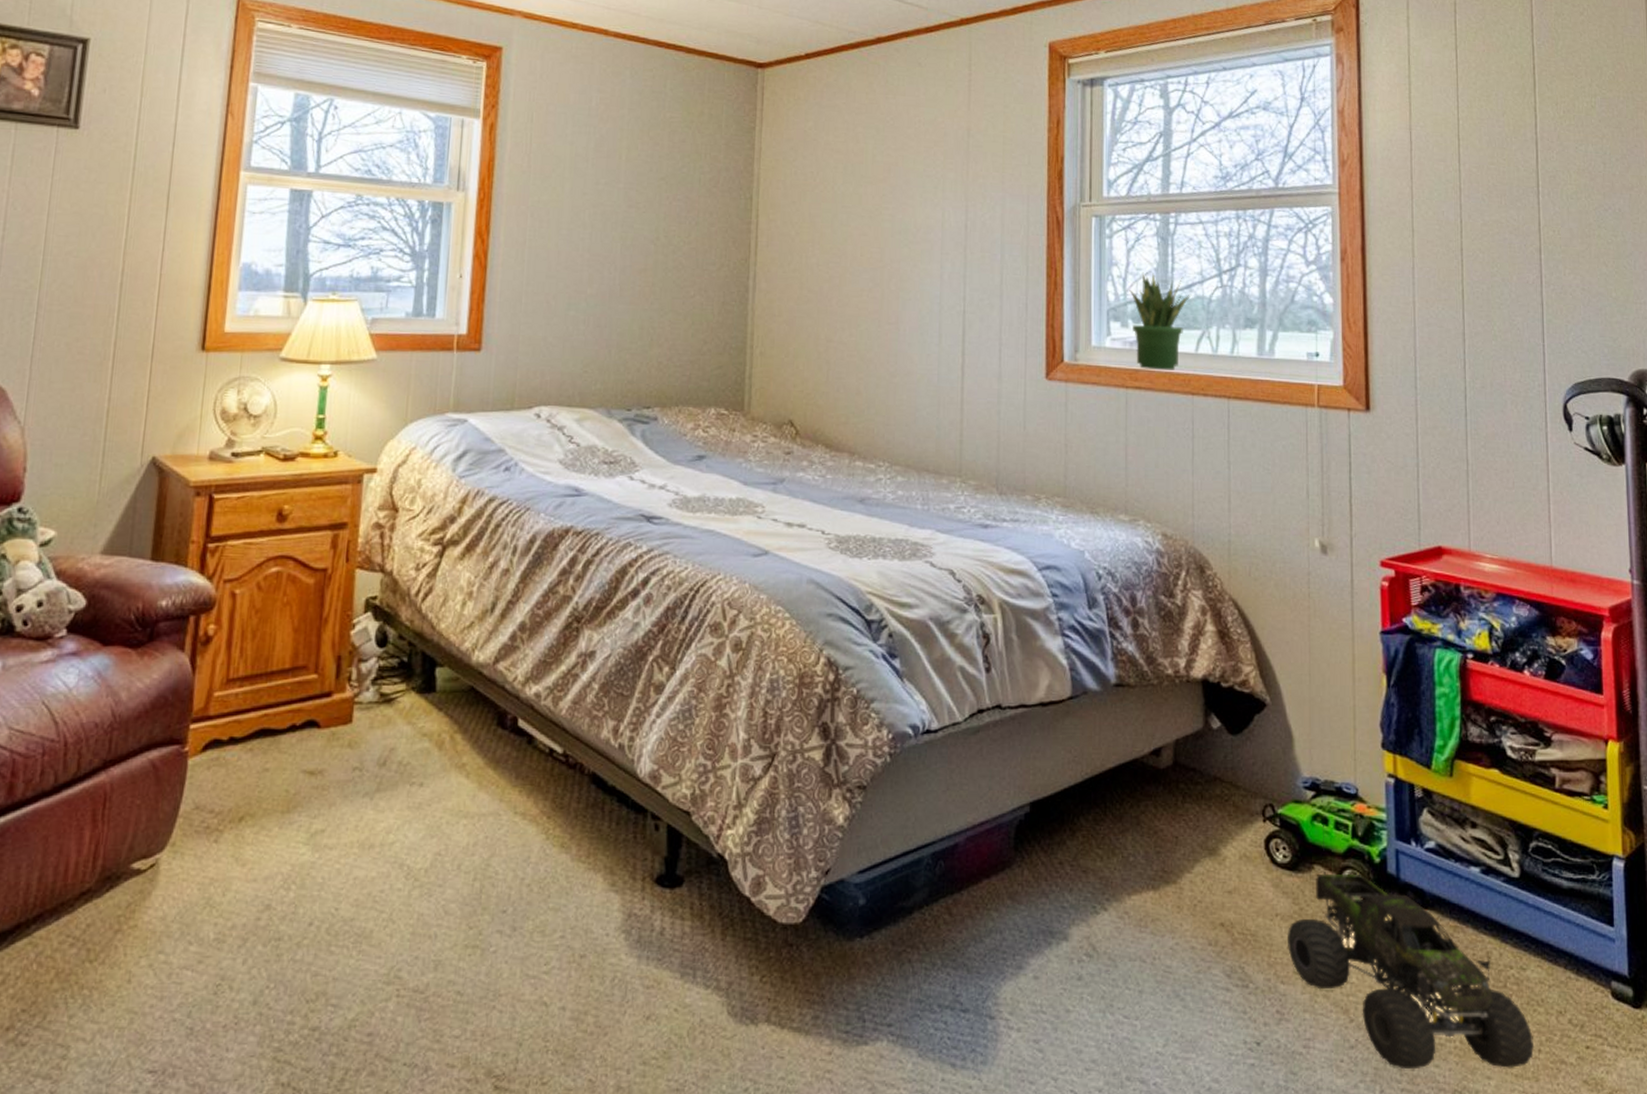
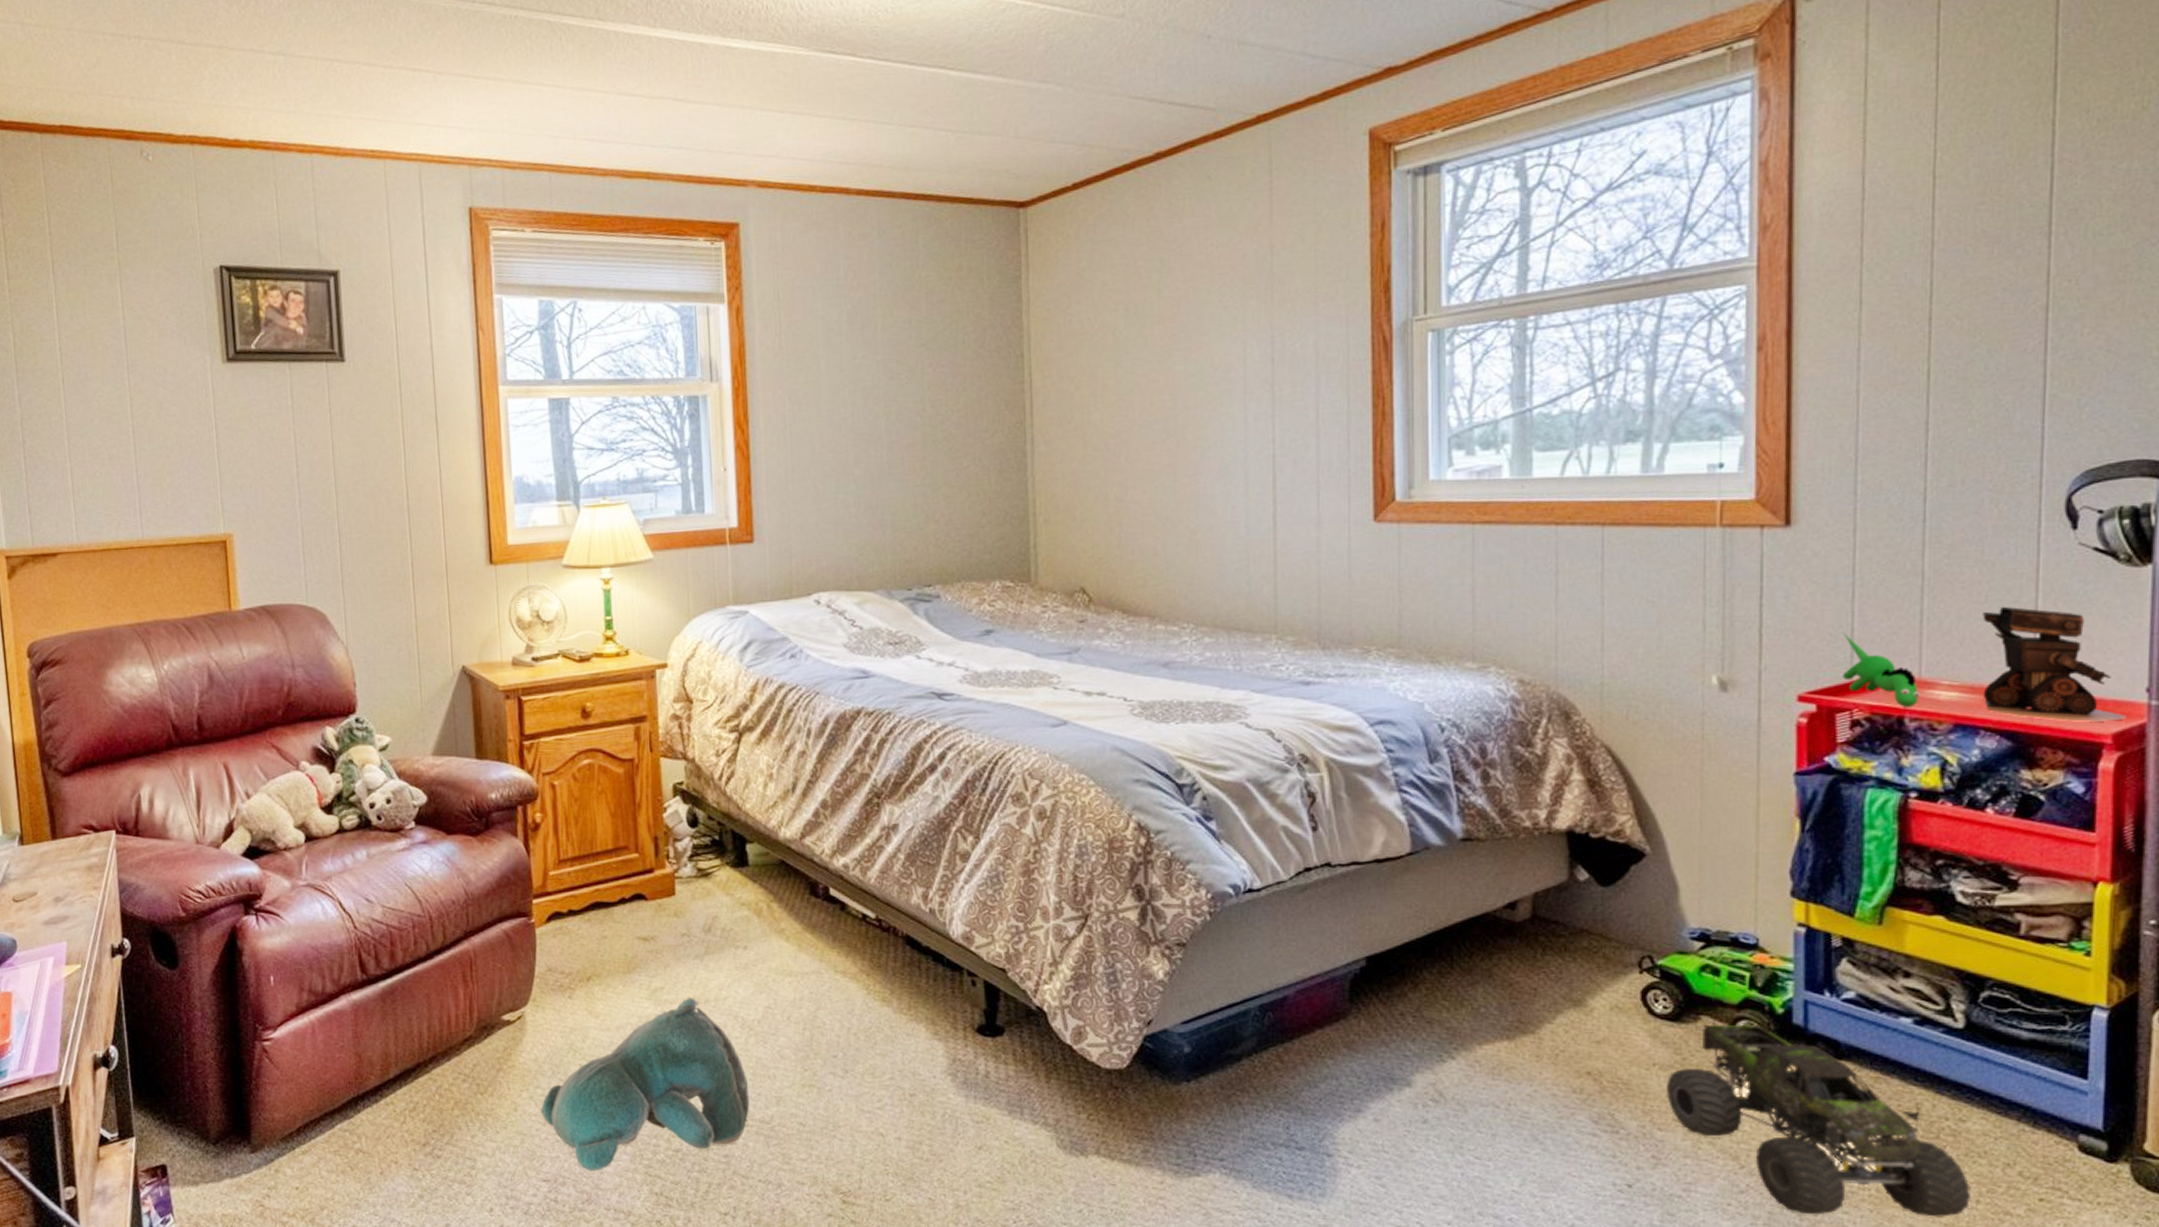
teddy bear: none [159,842,406,1058] -> present [540,998,750,1171]
planter: present [1129,272,1192,370] -> none [1476,389,1556,501]
toy dinosaur: none [1412,507,1472,576] -> present [1842,633,1921,707]
toy robot: none [1511,492,1618,597] -> present [1982,606,2128,722]

